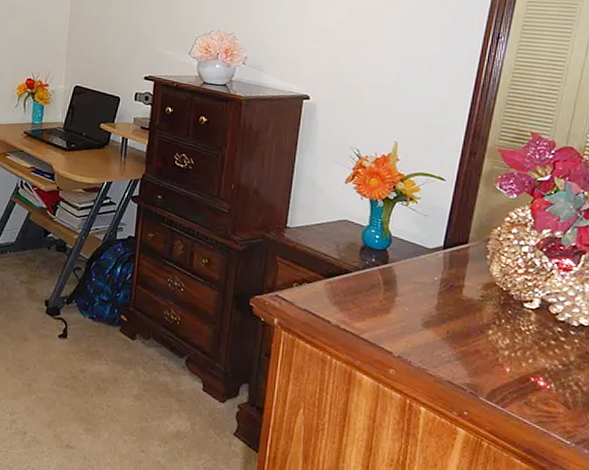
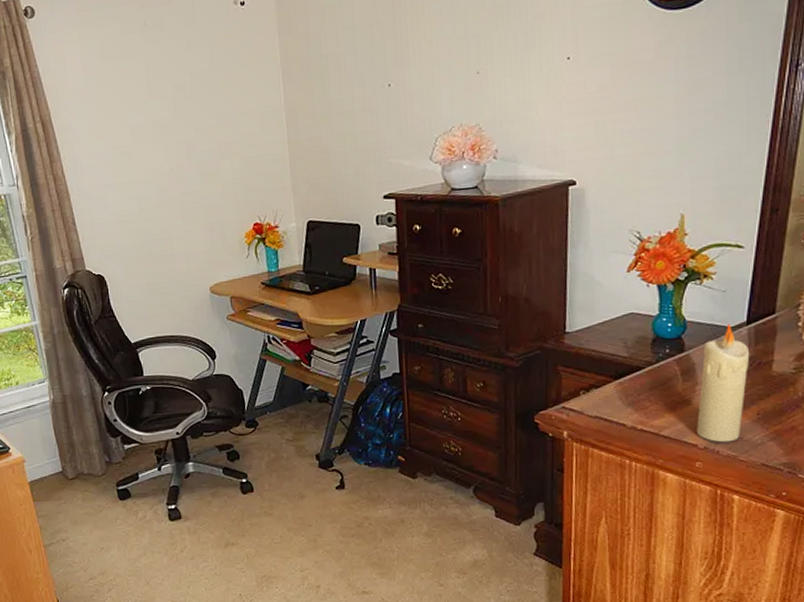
candle: none [393,245,444,355] -> present [697,324,750,443]

